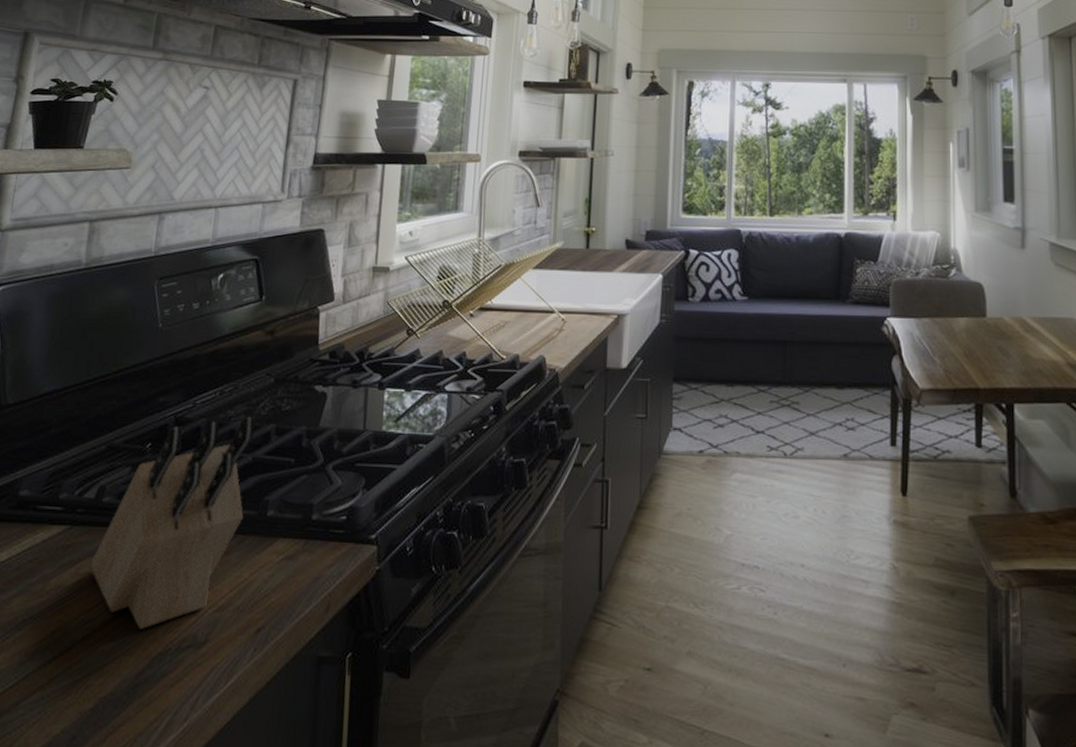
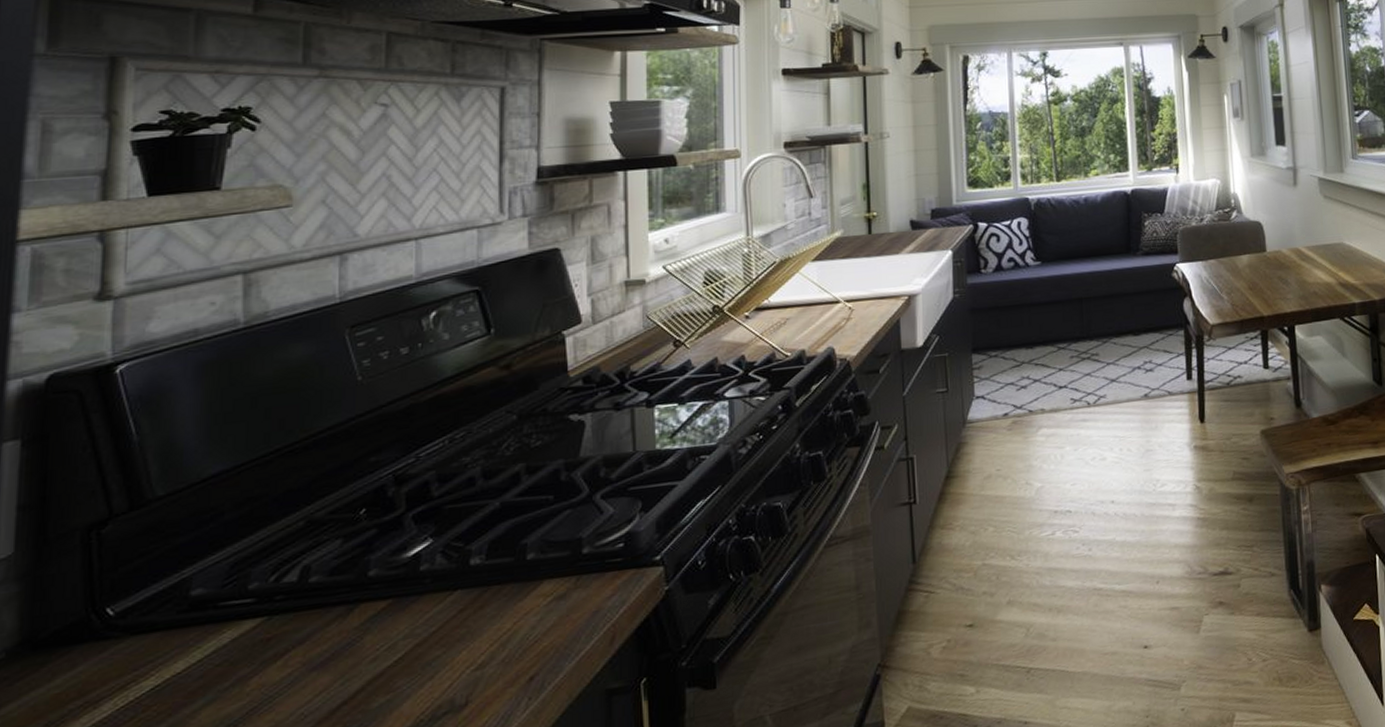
knife block: present [91,416,255,629] -> none [304,459,499,708]

